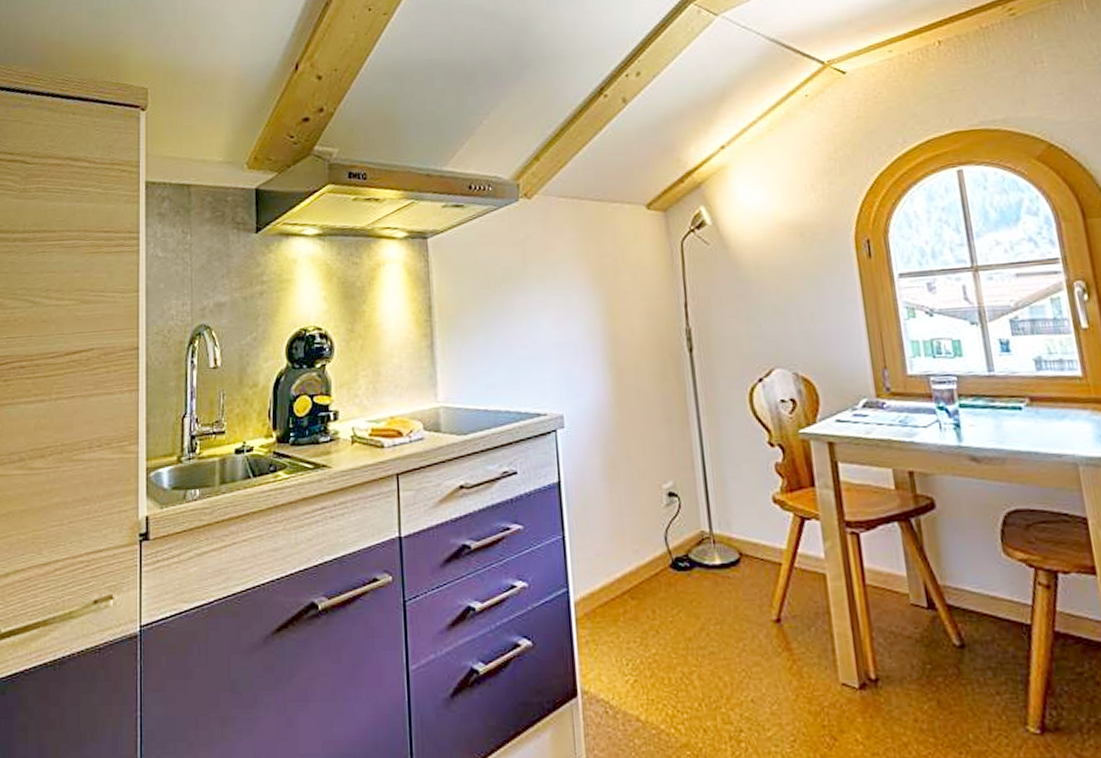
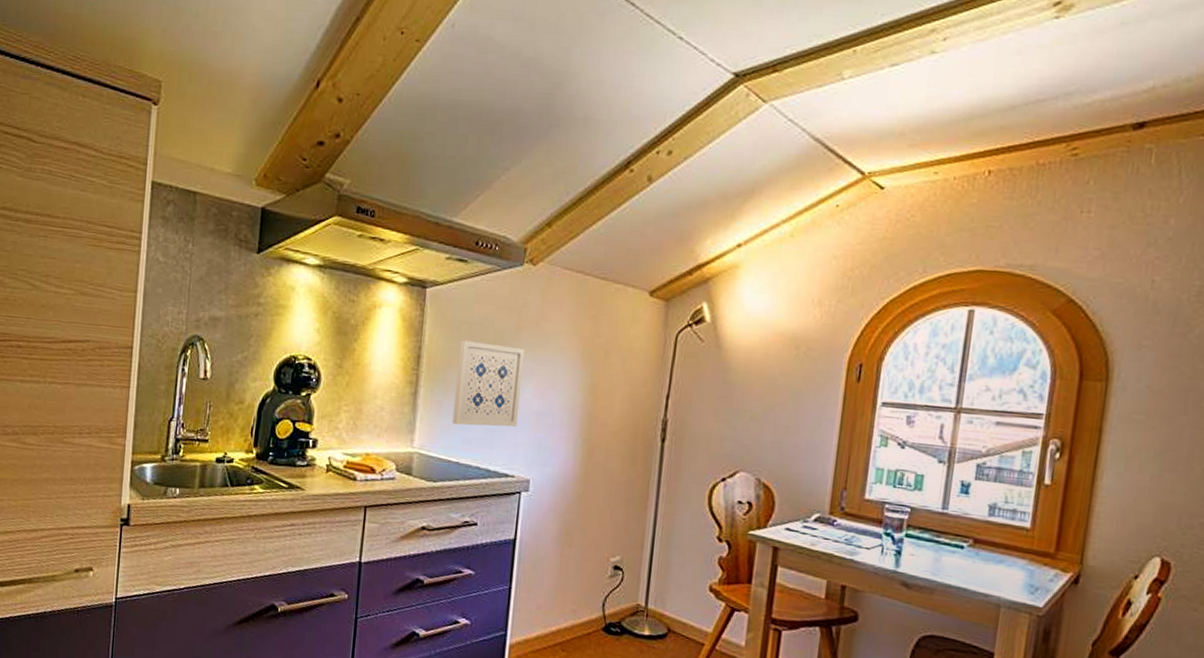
wall art: none [468,281,541,370] -> present [452,340,525,427]

